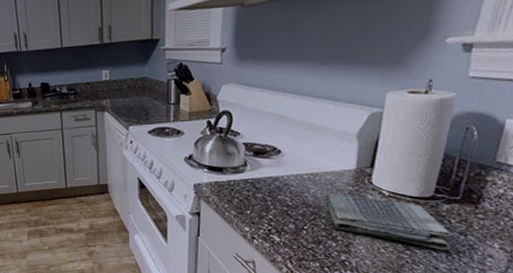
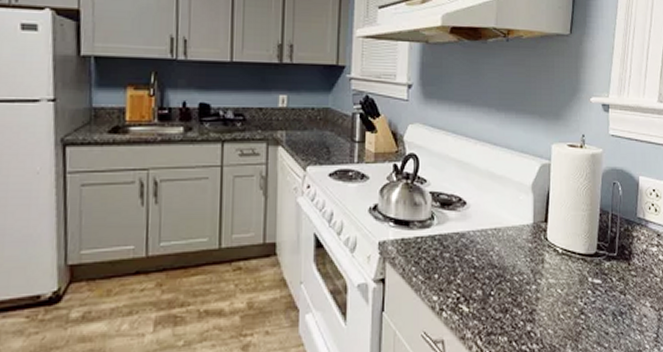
dish towel: present [326,193,451,250] -> none [509,251,615,312]

